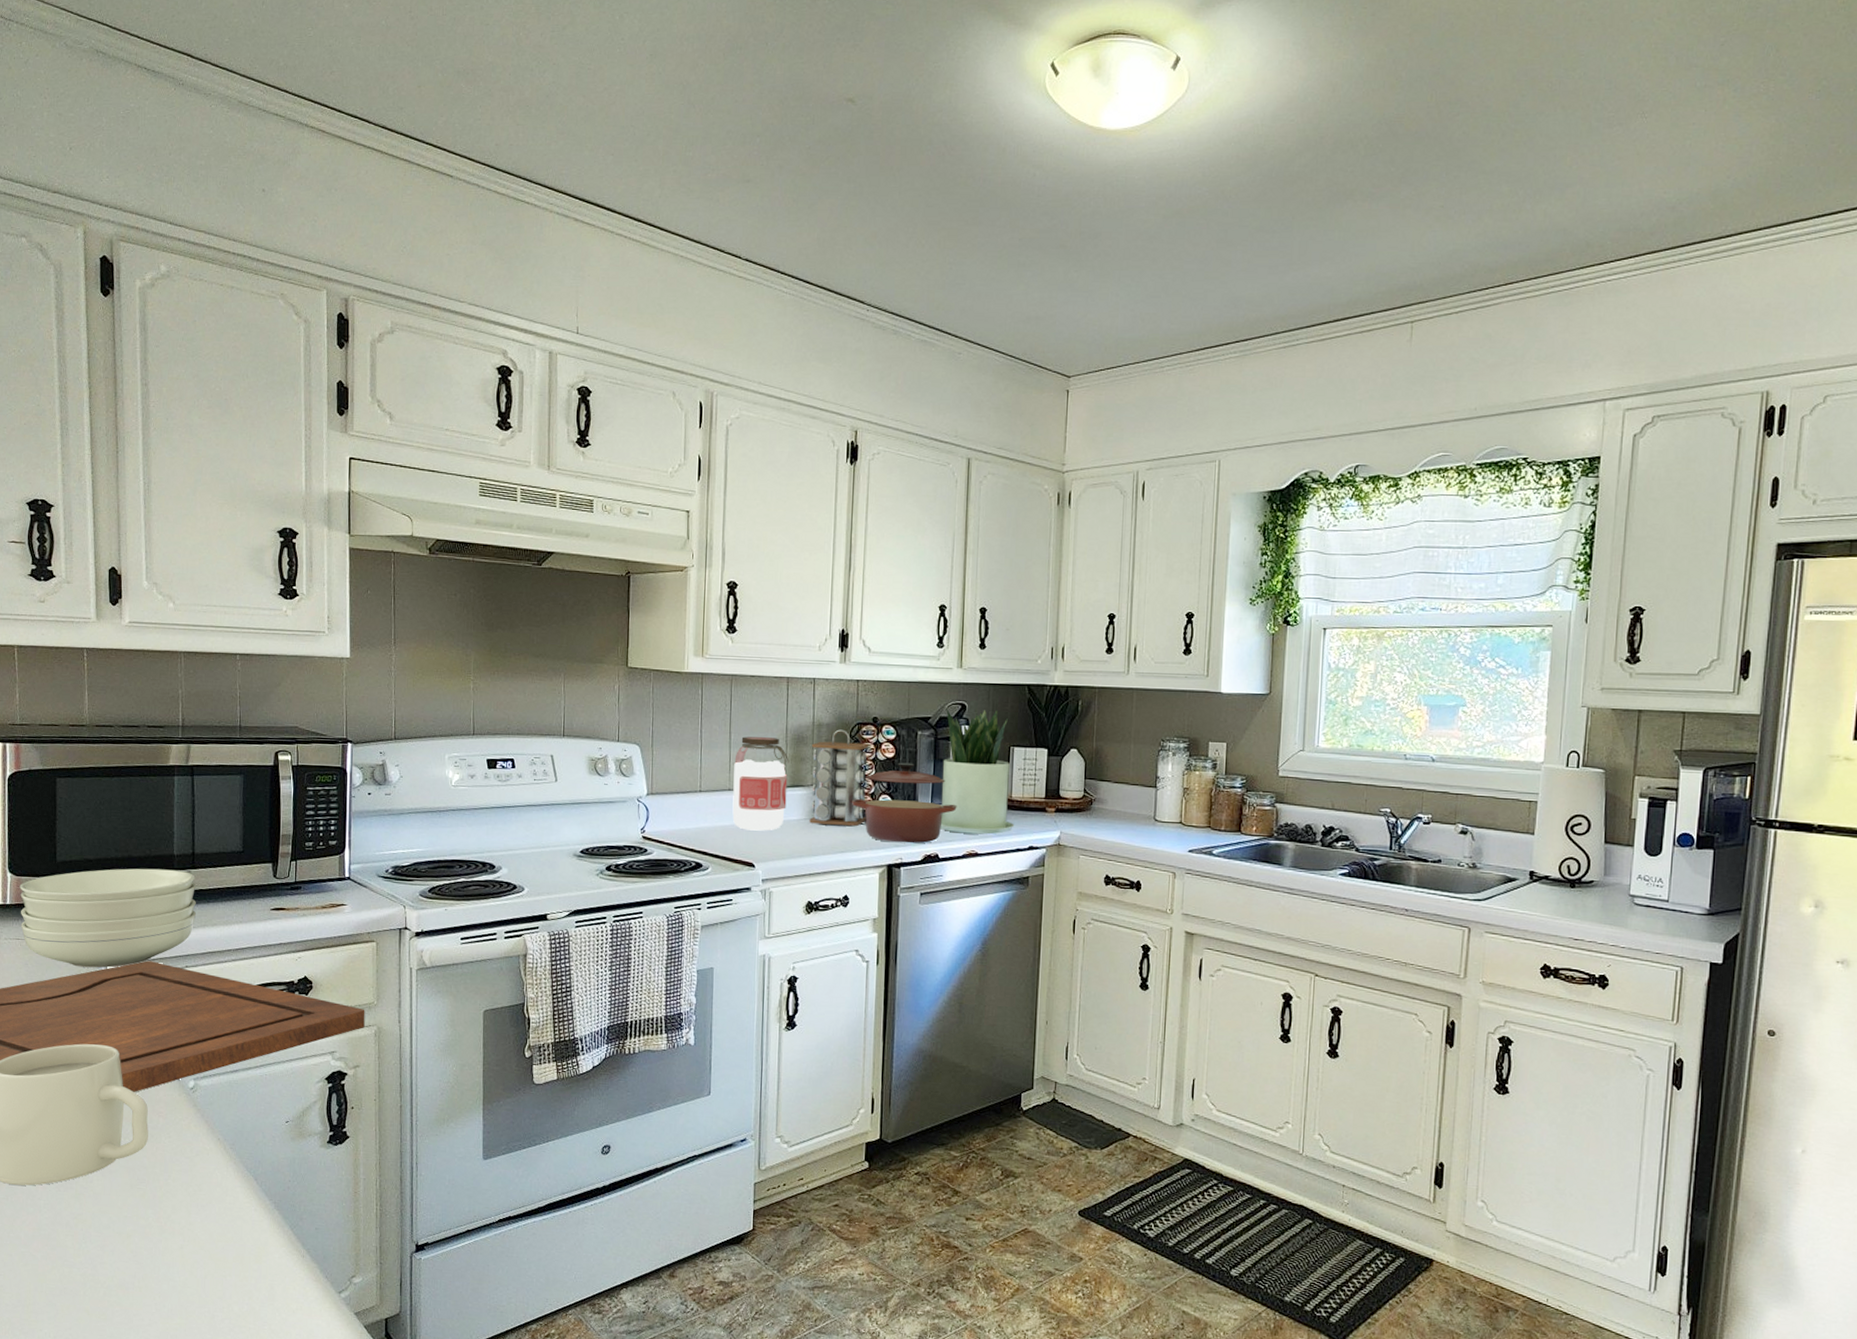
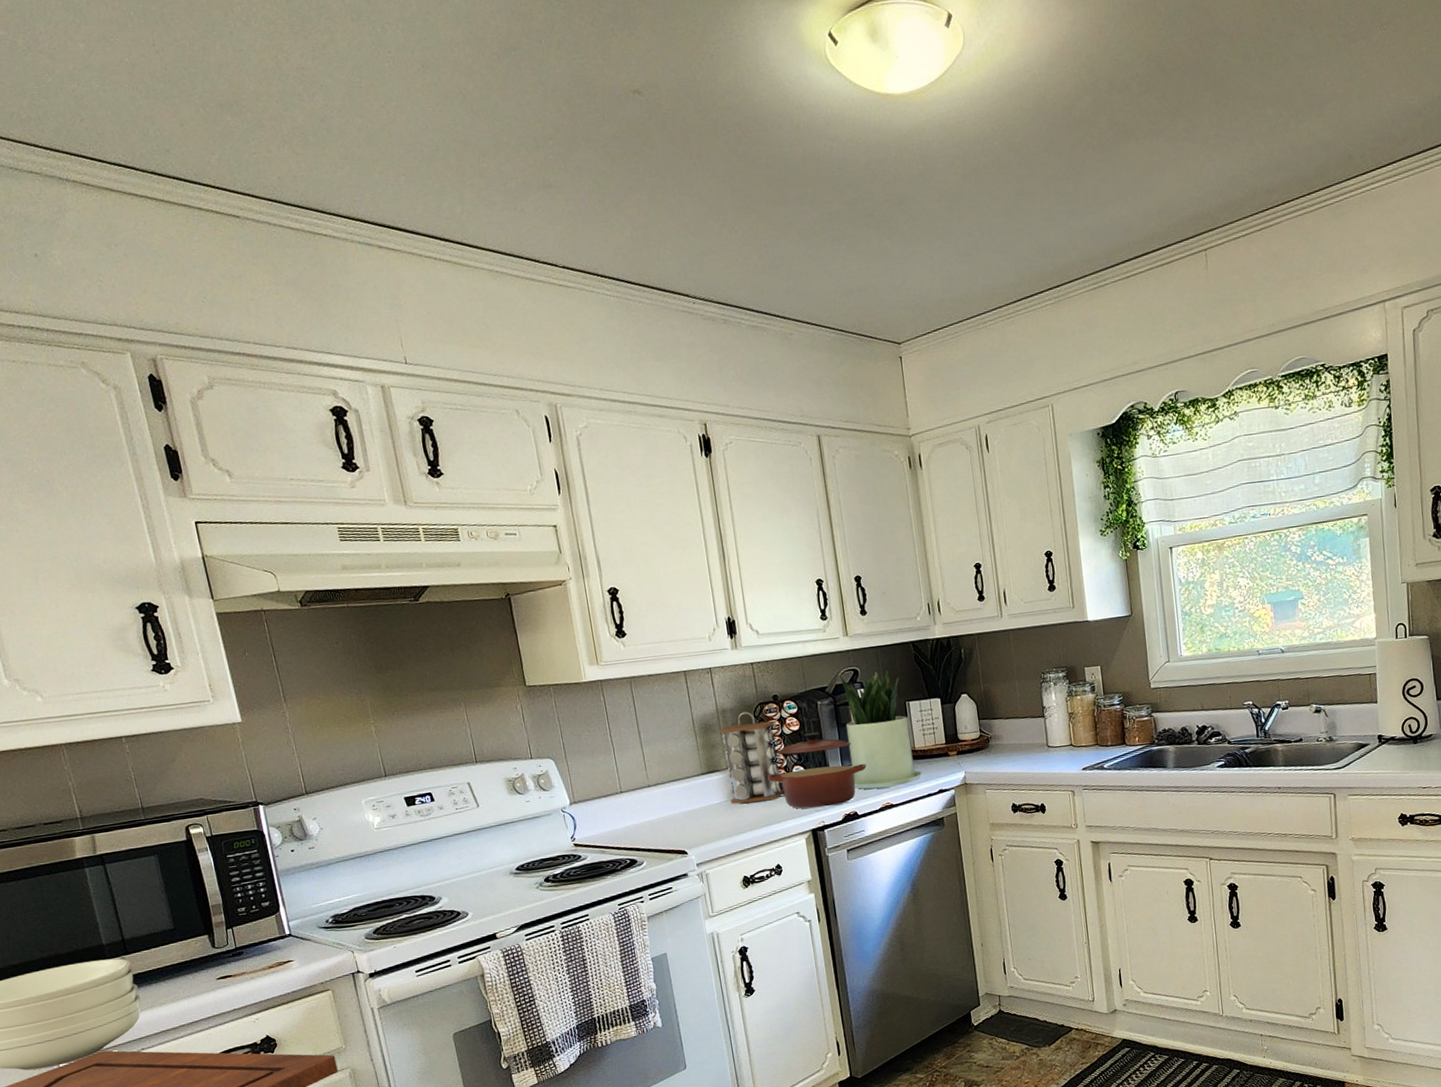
jar: present [732,736,790,831] -> none [648,730,707,821]

